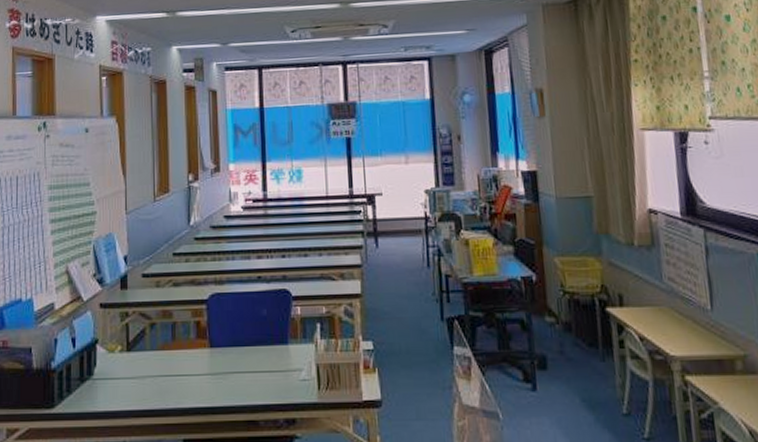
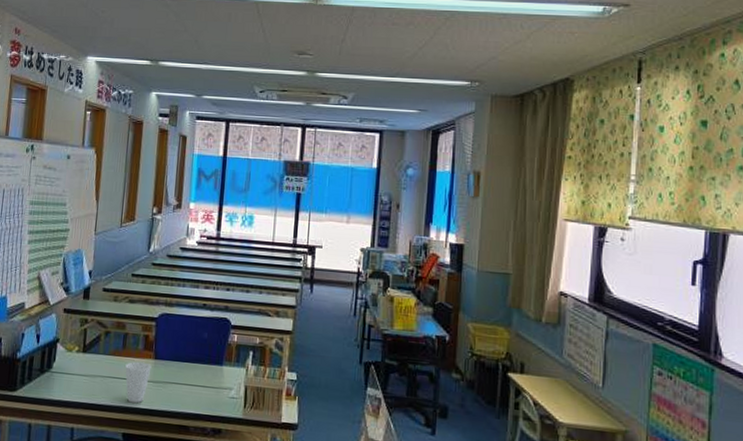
cup: none [178,353,208,403] -> present [125,361,152,404]

